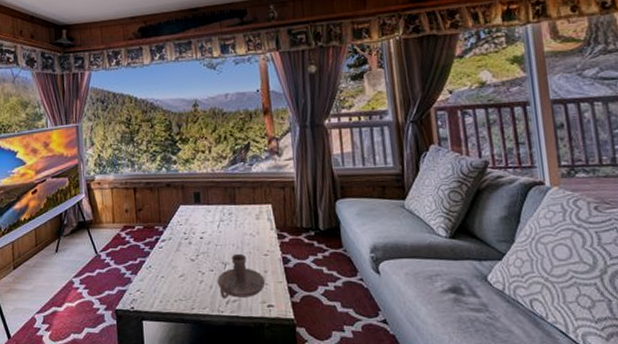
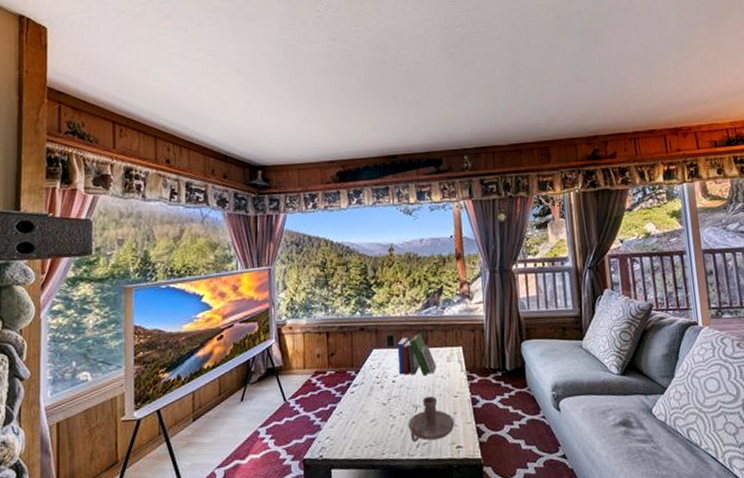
book: none [204,190,246,233] -> present [397,333,437,376]

